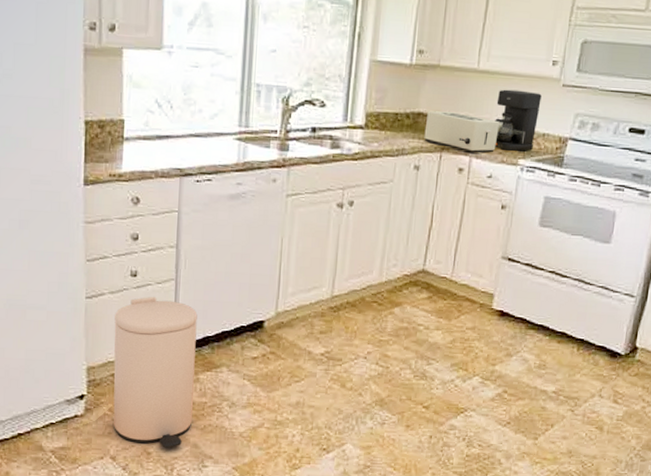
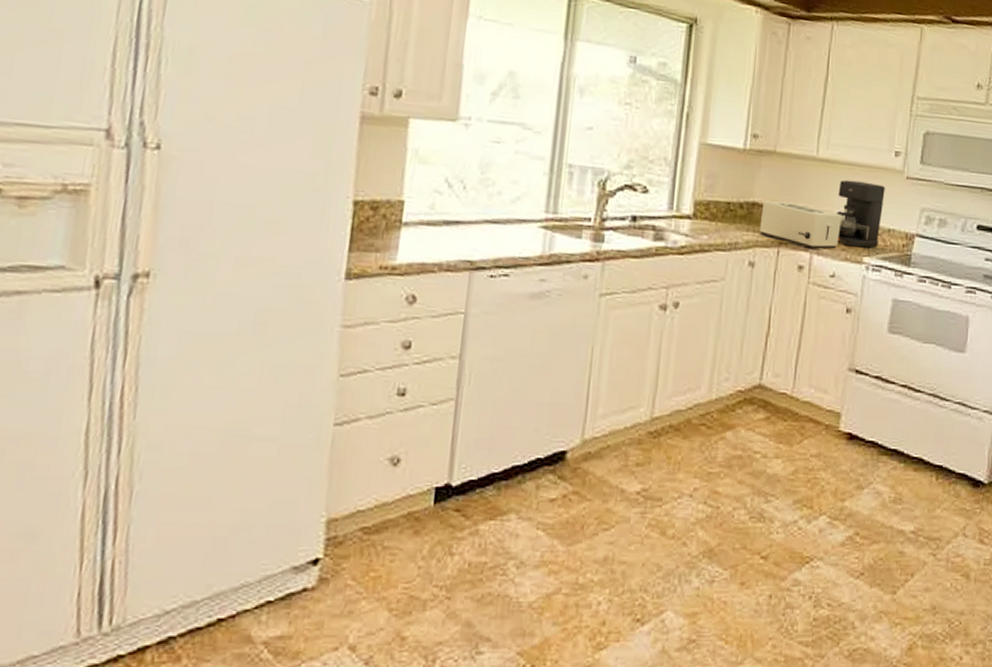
pedal bin: present [113,296,198,448] -> none [356,421,482,630]

